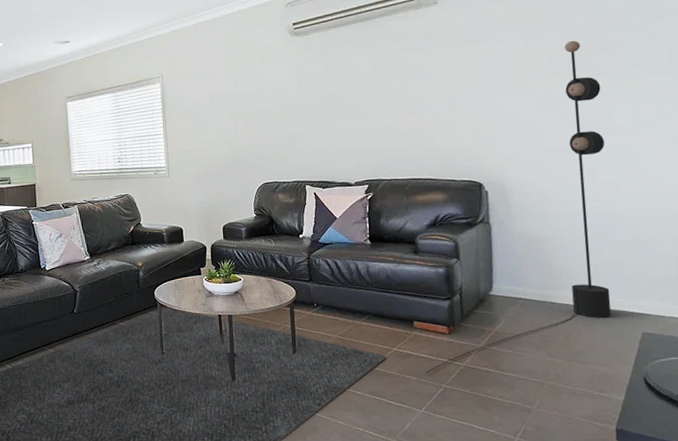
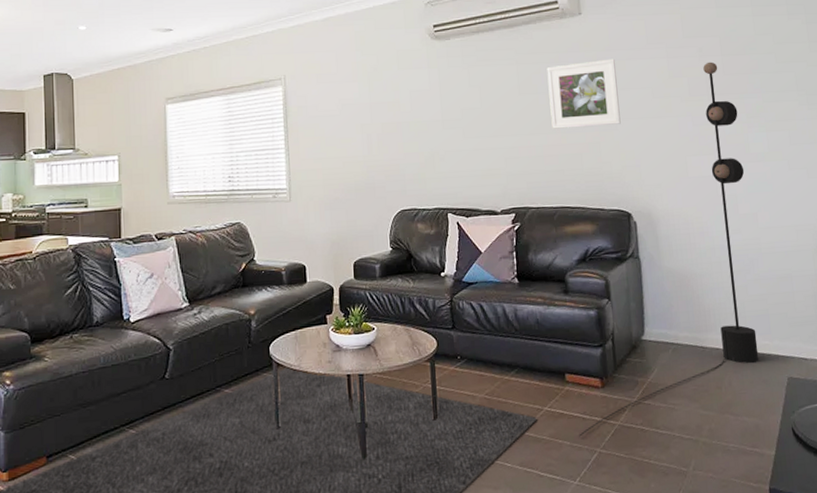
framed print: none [401,43,475,110] -> present [546,58,621,129]

